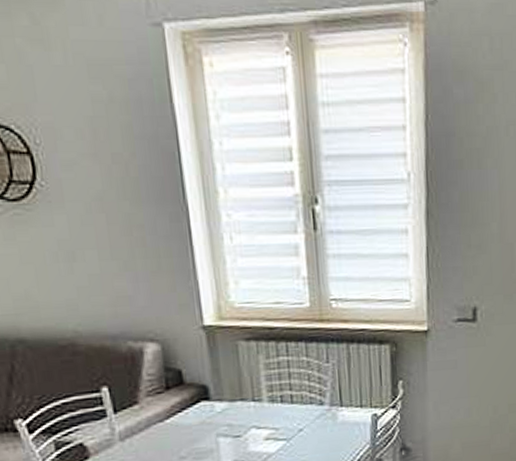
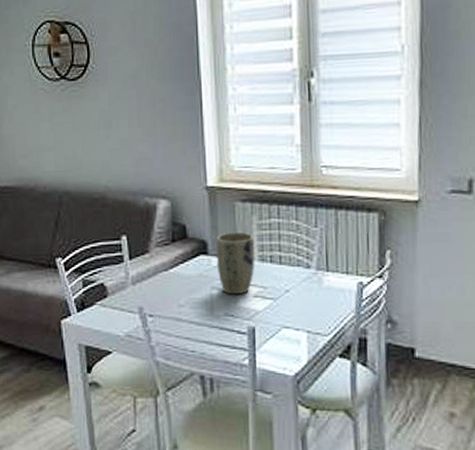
plant pot: none [218,373,264,440] -> present [216,232,255,295]

